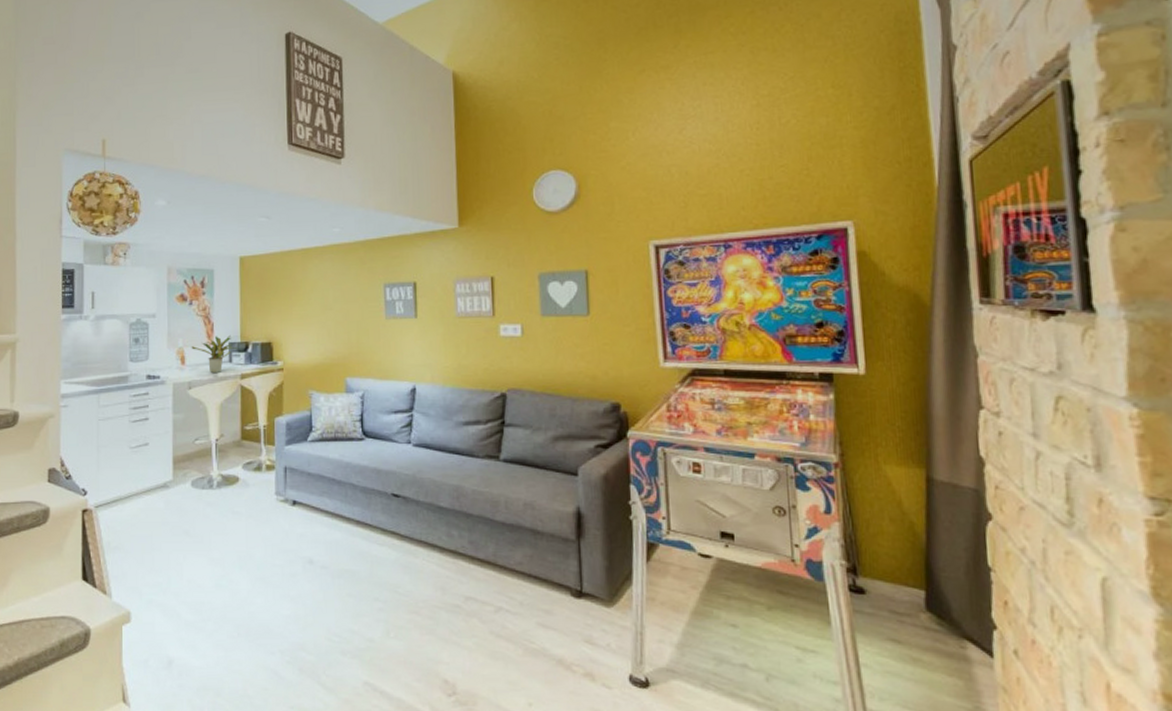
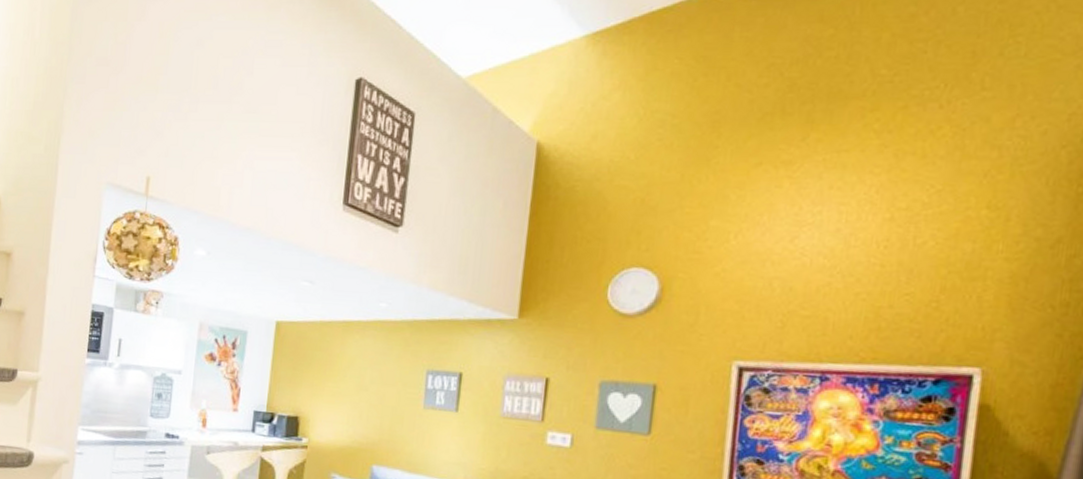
potted plant: present [191,334,239,374] -> none [214,401,264,442]

